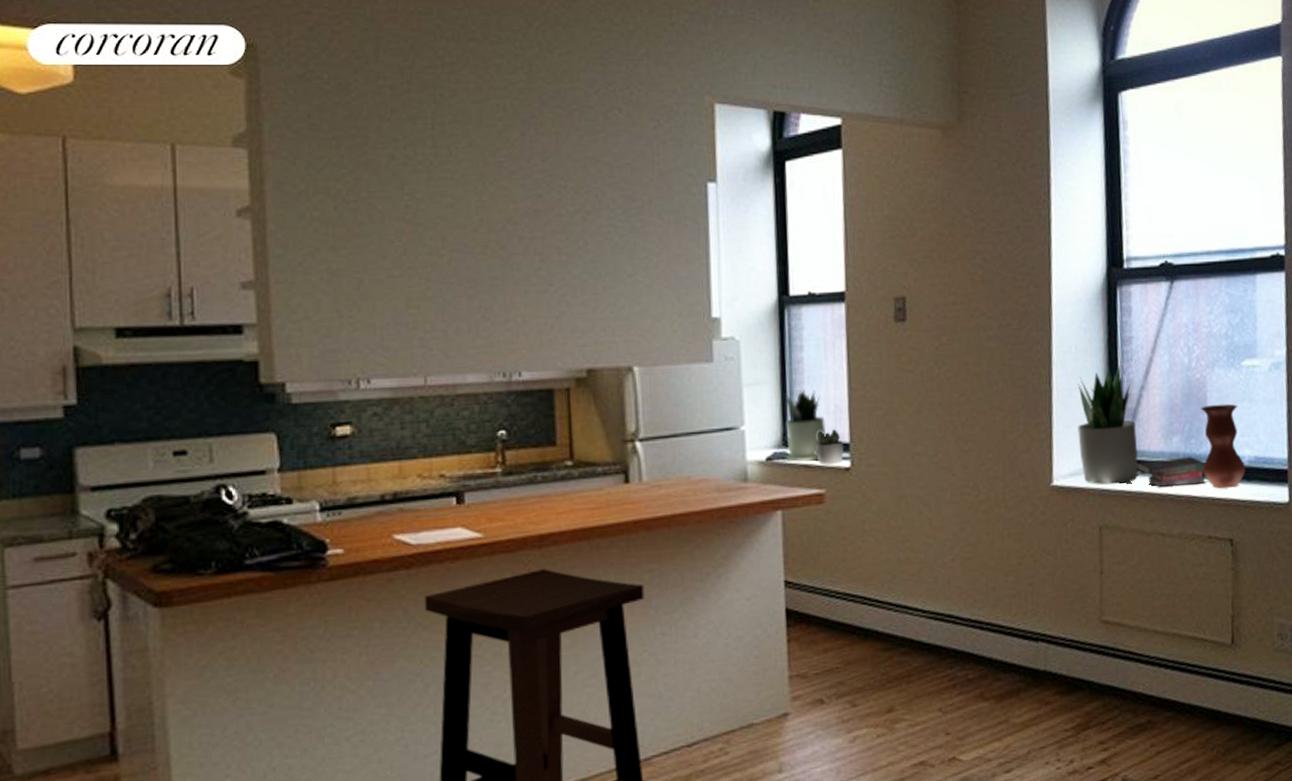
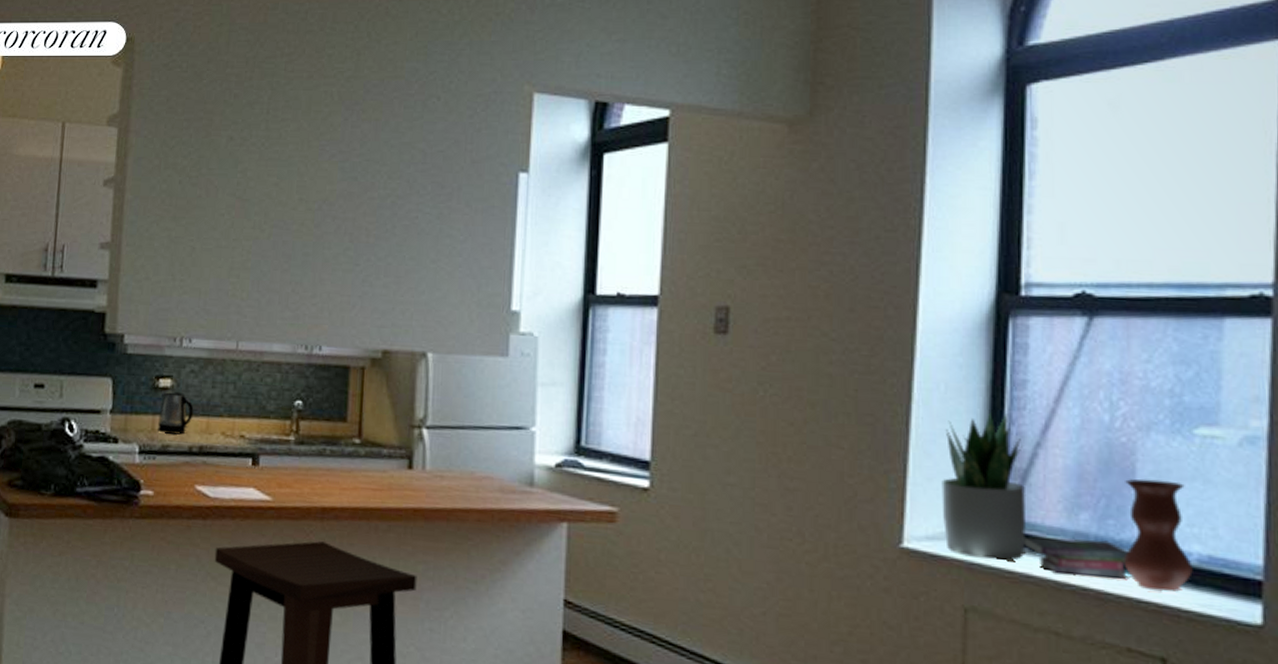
kettle: none [340,438,382,485] -> present [158,391,194,435]
planter: present [784,389,826,463] -> none [576,396,625,475]
succulent plant: present [814,429,844,465] -> none [610,443,644,483]

